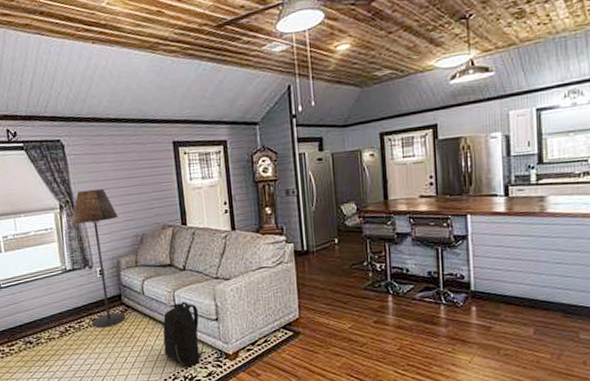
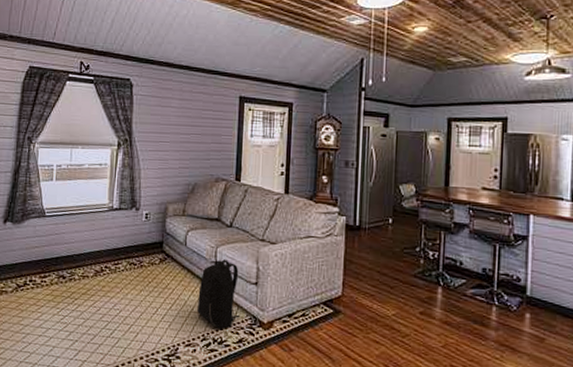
floor lamp: present [70,188,125,327] -> none [125,131,174,273]

